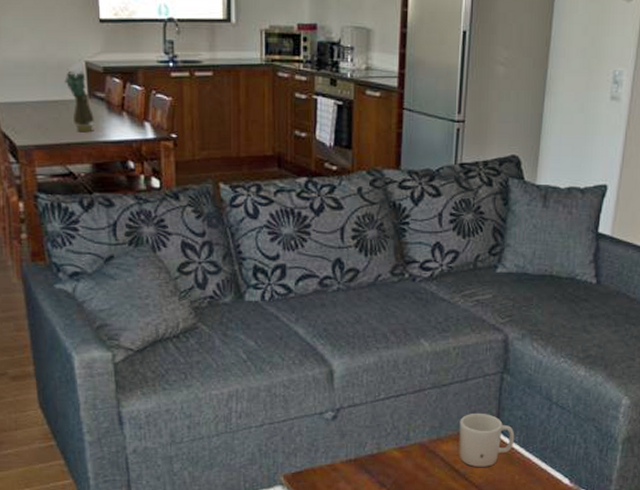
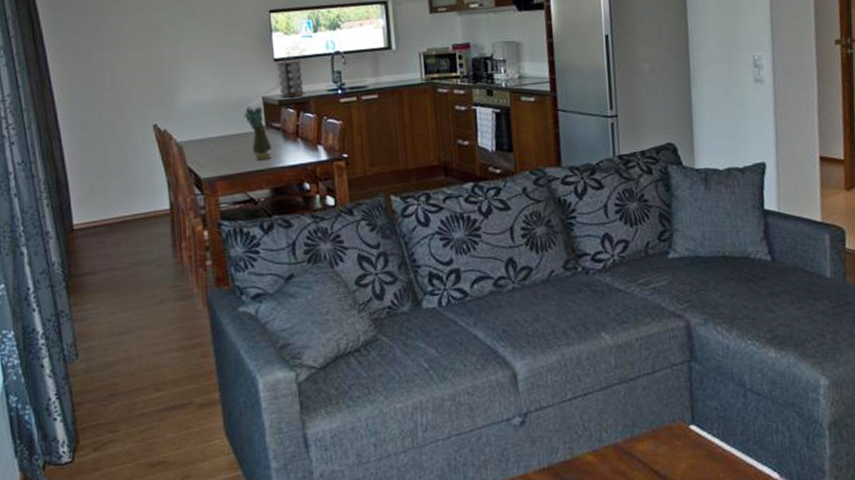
spice rack: none [102,18,133,66] -> present [277,56,305,98]
mug: present [459,412,515,468] -> none [652,406,714,468]

